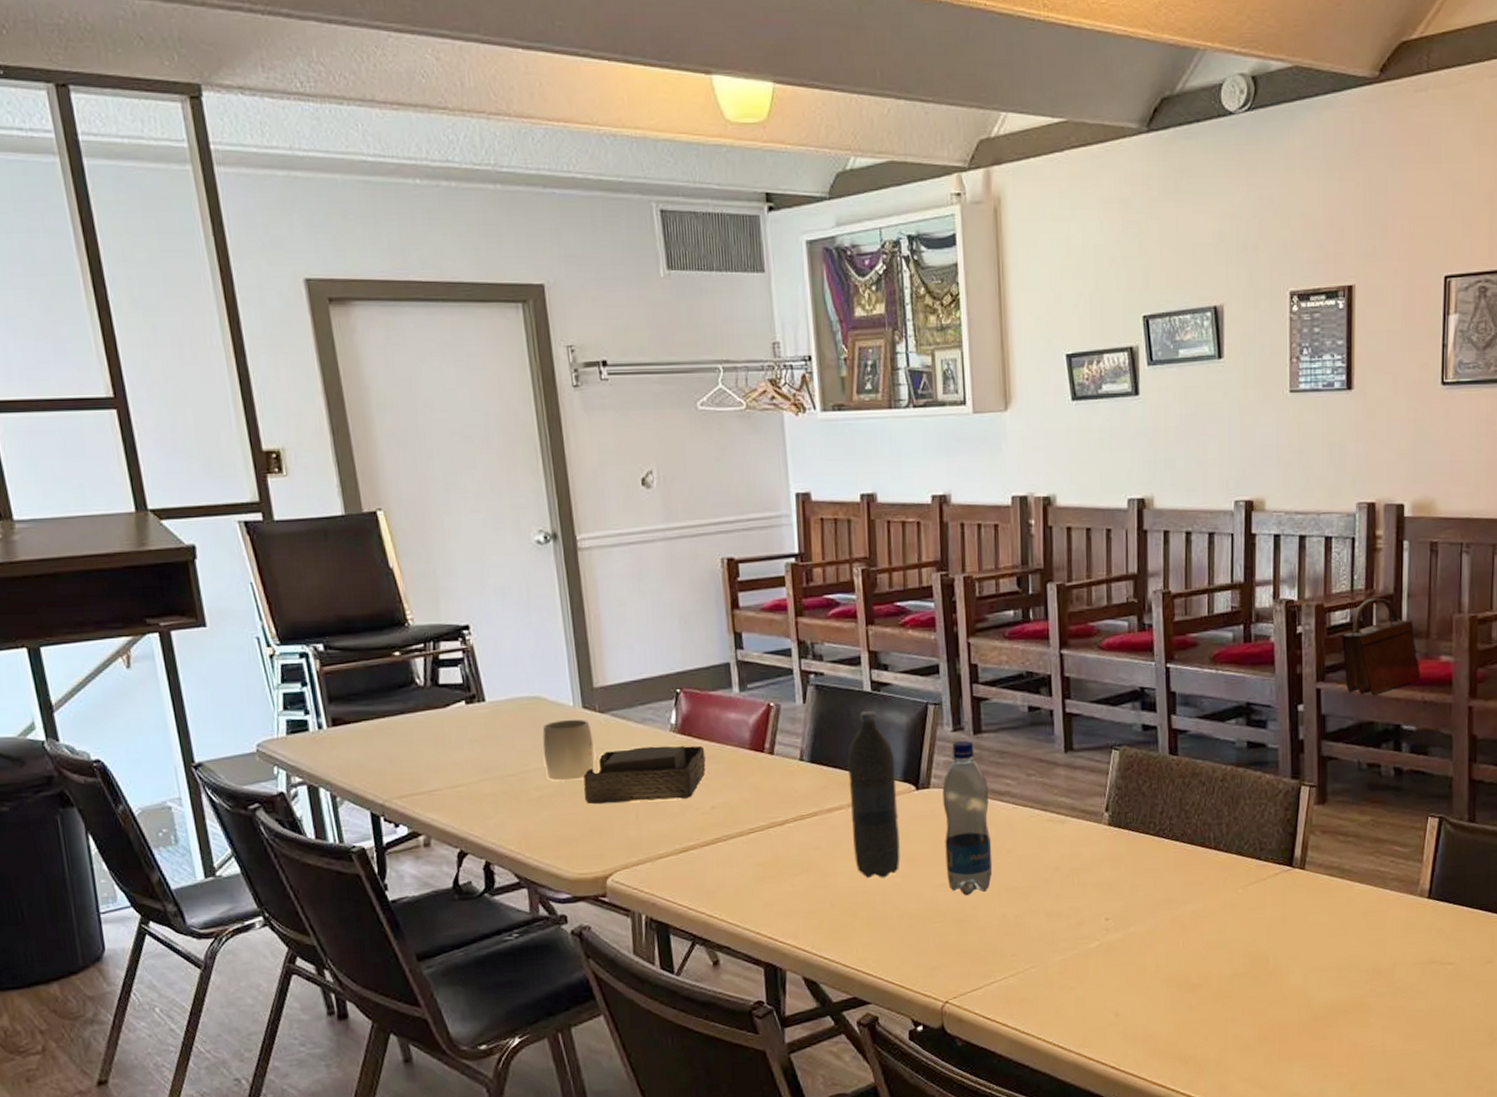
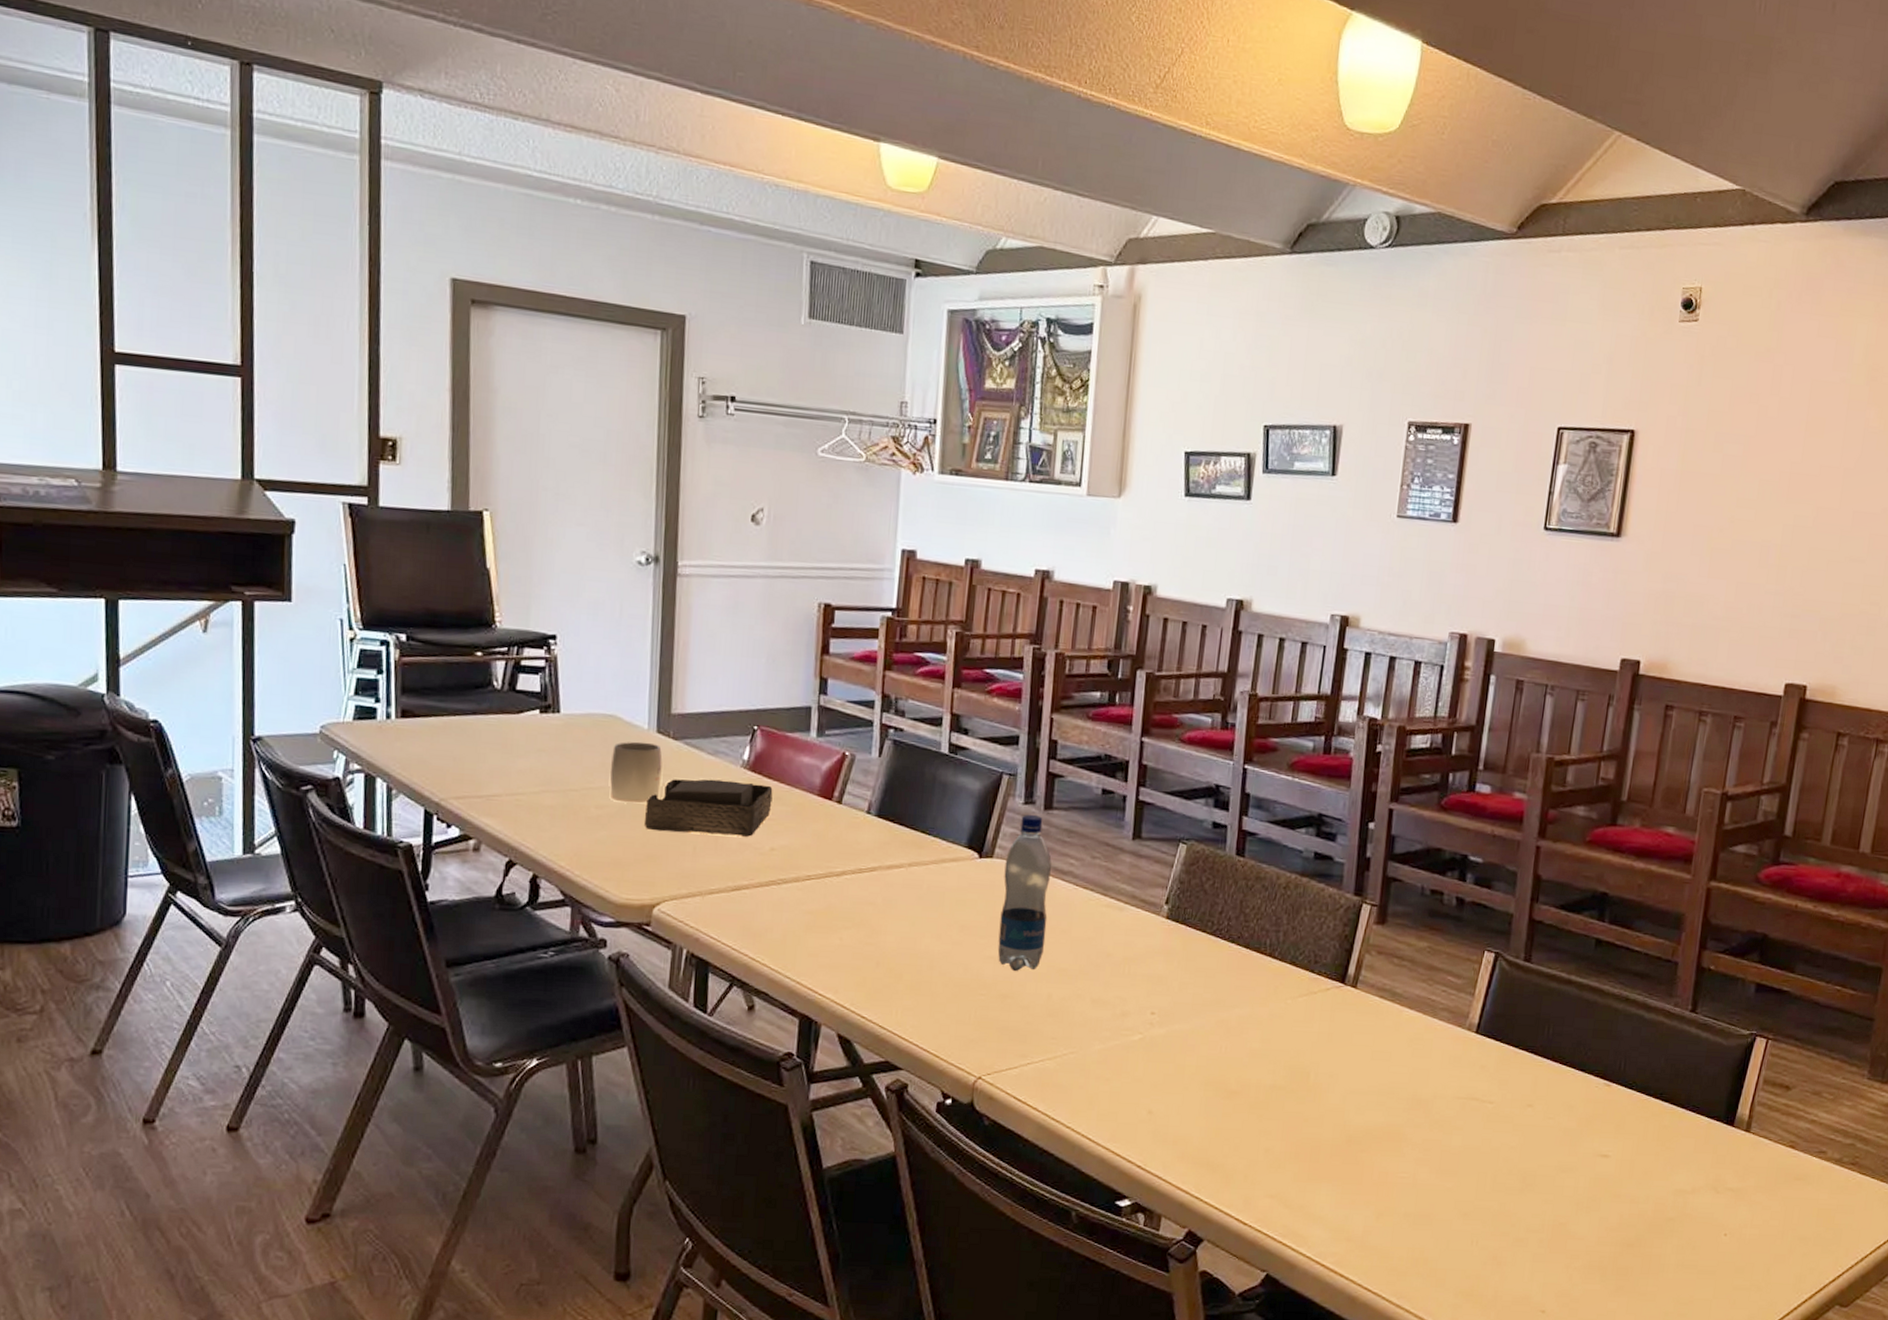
water bottle: present [847,711,900,878] -> none [907,773,962,943]
handbag: present [1342,597,1420,695] -> none [1418,726,1493,822]

